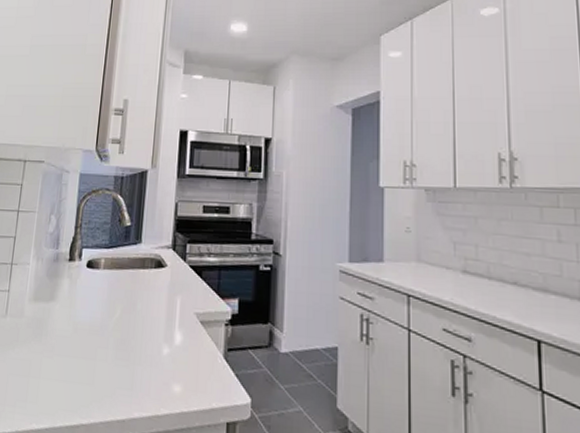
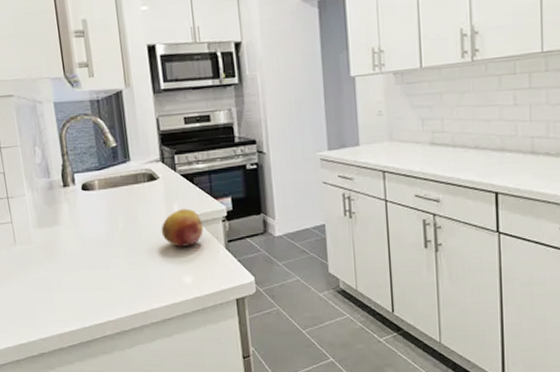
fruit: none [158,303,204,349] -> present [161,208,203,247]

